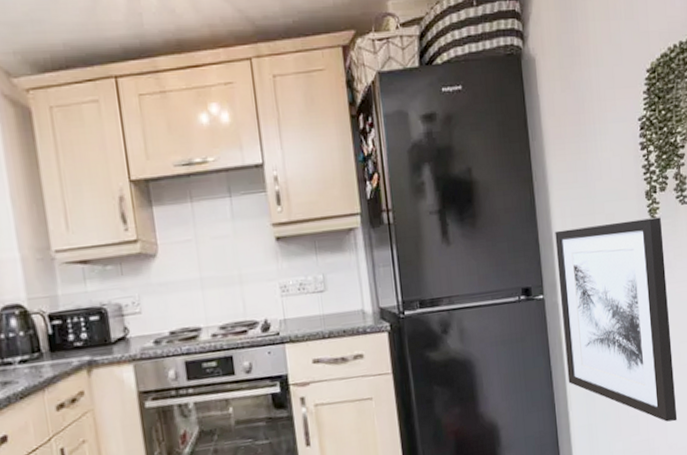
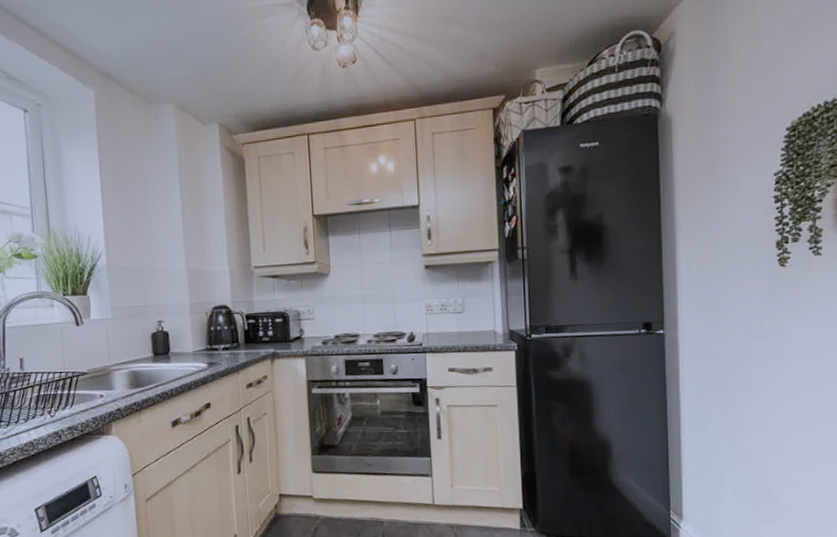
wall art: present [555,217,678,422] -> none [679,266,795,459]

